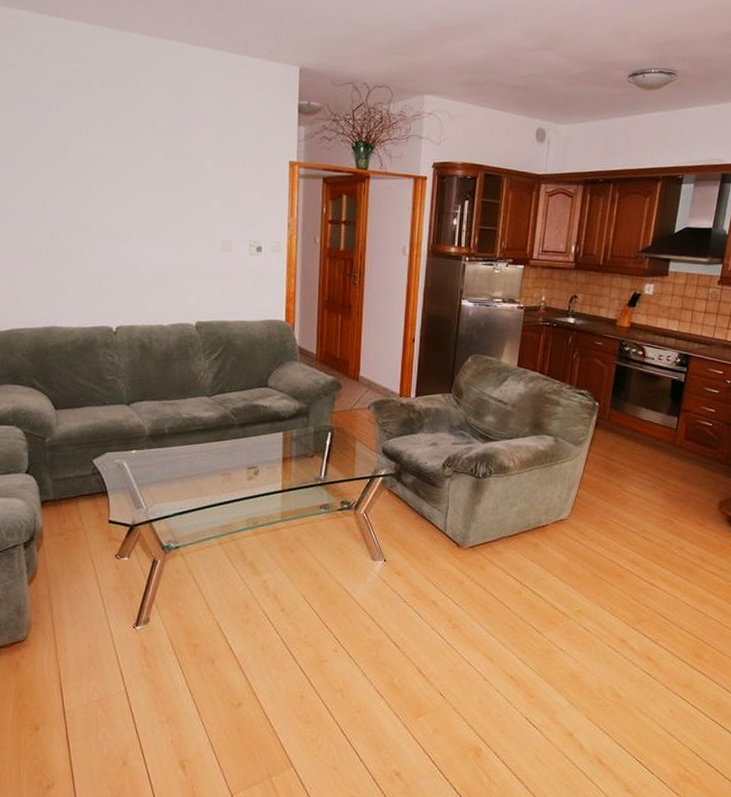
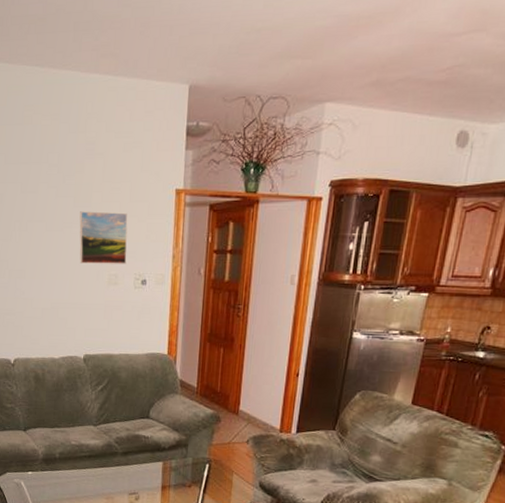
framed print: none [190,177,242,231] -> present [79,211,128,264]

